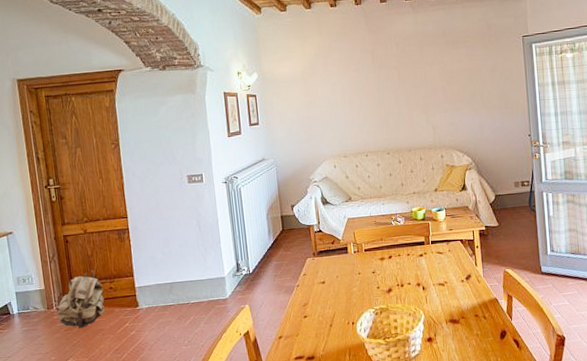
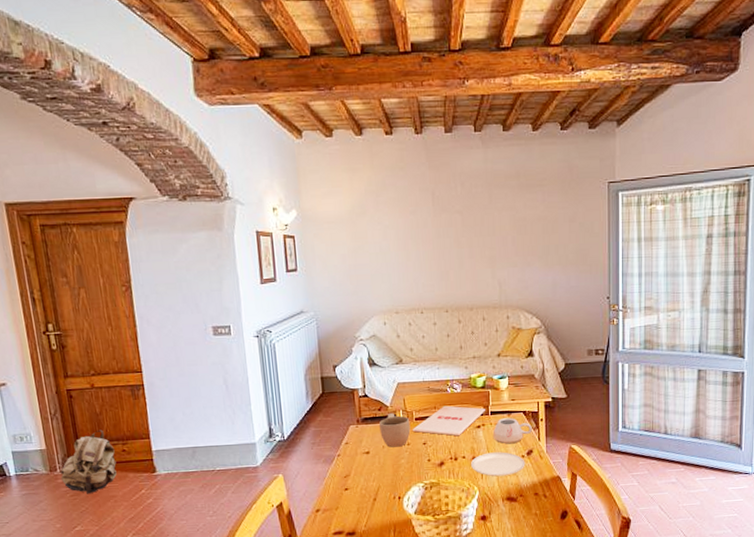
cup: none [333,246,361,277] -> present [379,413,411,448]
magazine: none [362,237,427,265] -> present [412,405,486,436]
plate: none [416,277,465,301] -> present [471,452,526,477]
cup: none [434,246,469,271] -> present [492,418,532,444]

